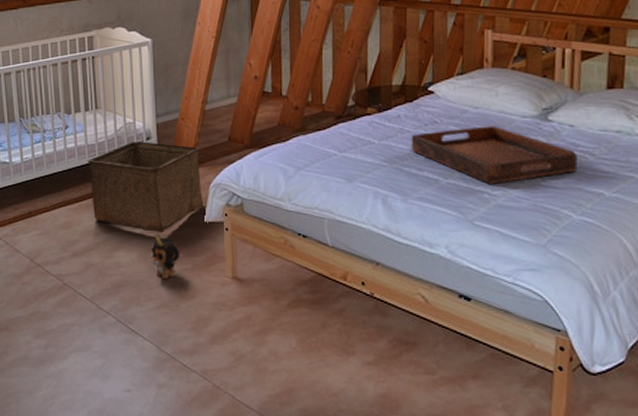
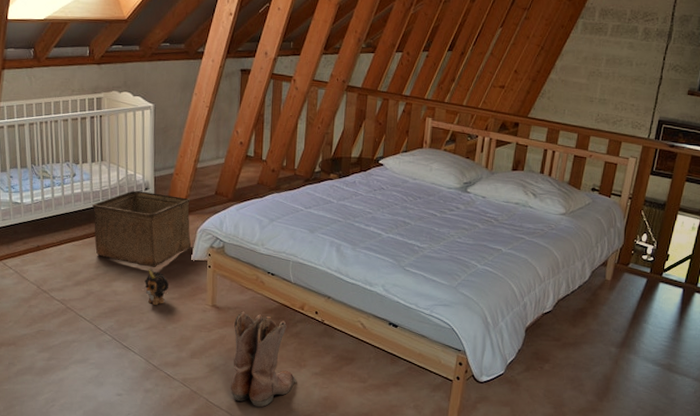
boots: none [260,284,344,408] -> present [231,311,296,408]
serving tray: present [411,126,578,185] -> none [362,194,486,240]

